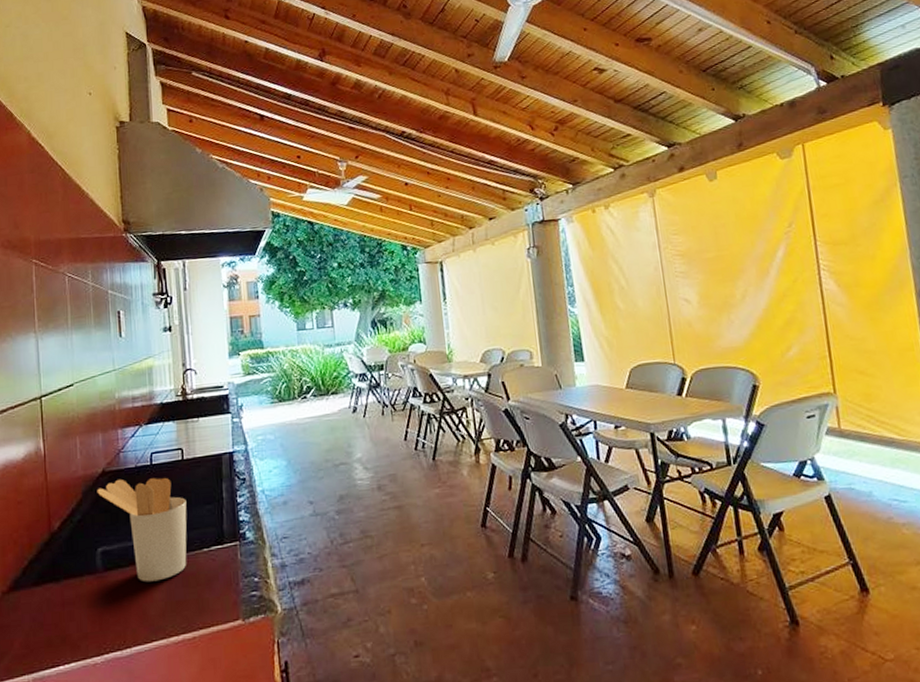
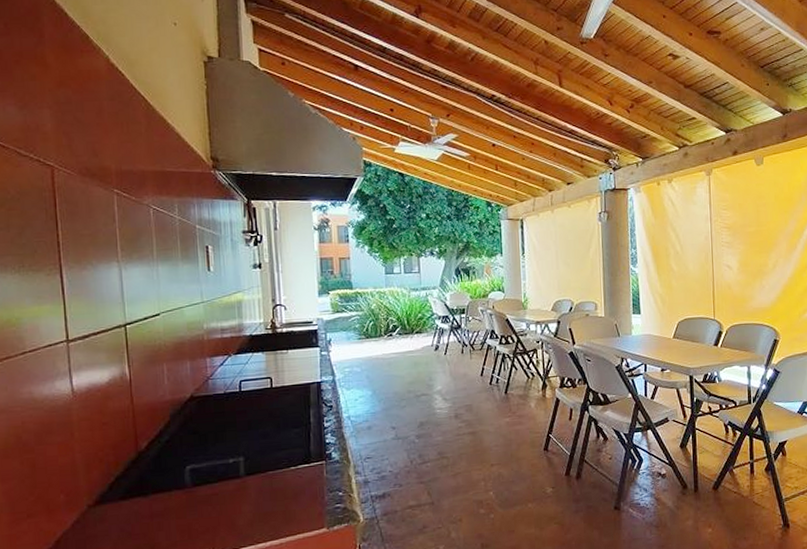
utensil holder: present [97,477,187,582] -> none [185,403,276,496]

